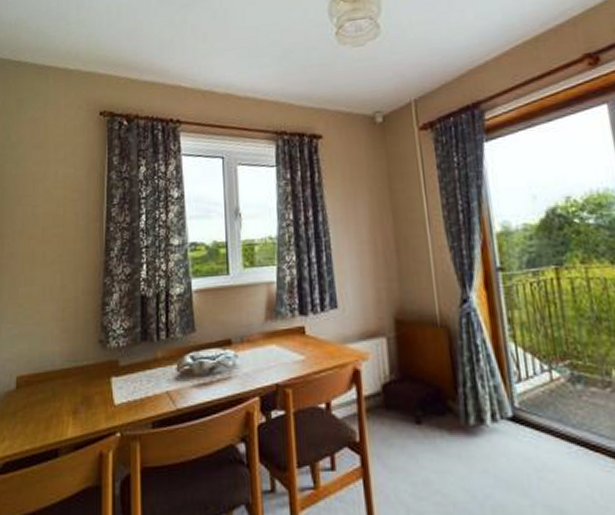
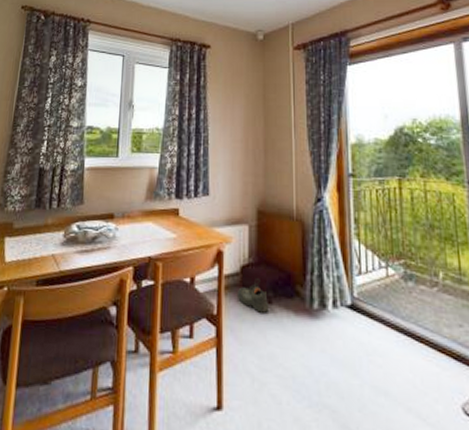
shoe: none [380,397,420,435] -> present [236,278,270,313]

